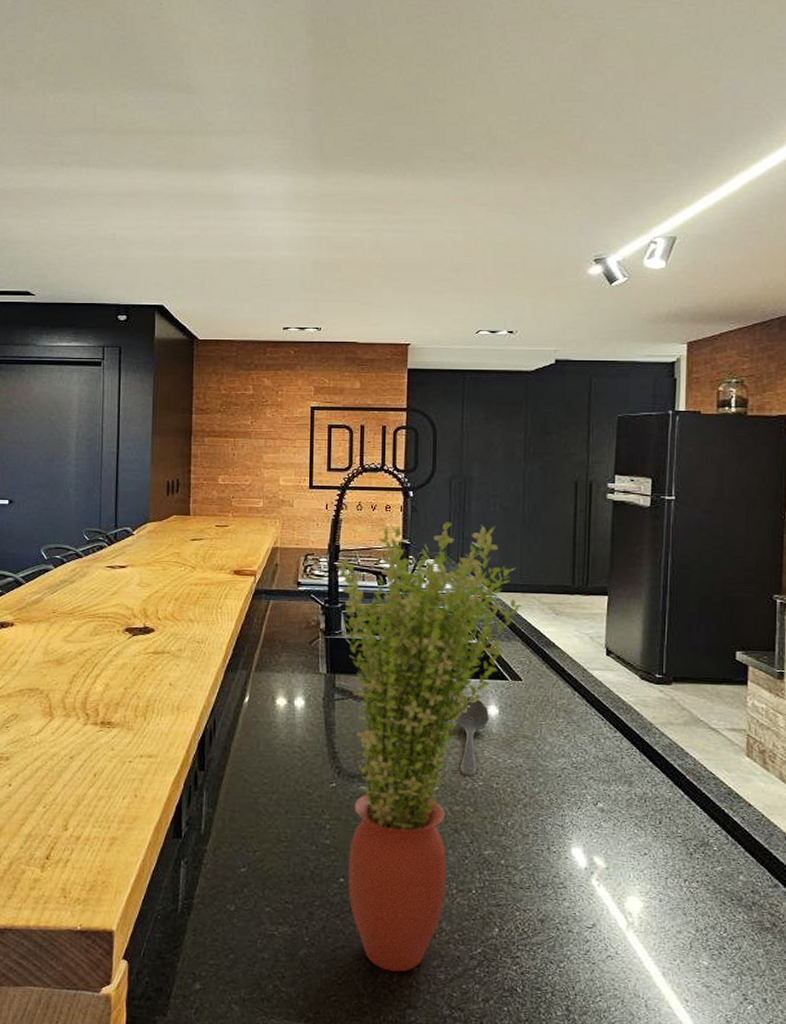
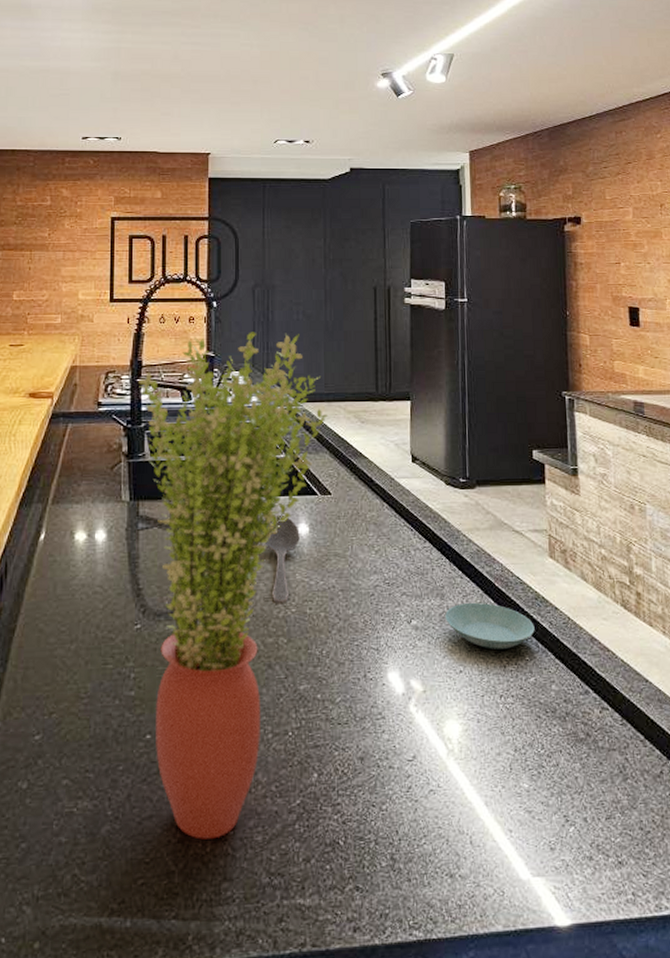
saucer: none [632,791,725,838] -> present [445,602,535,649]

